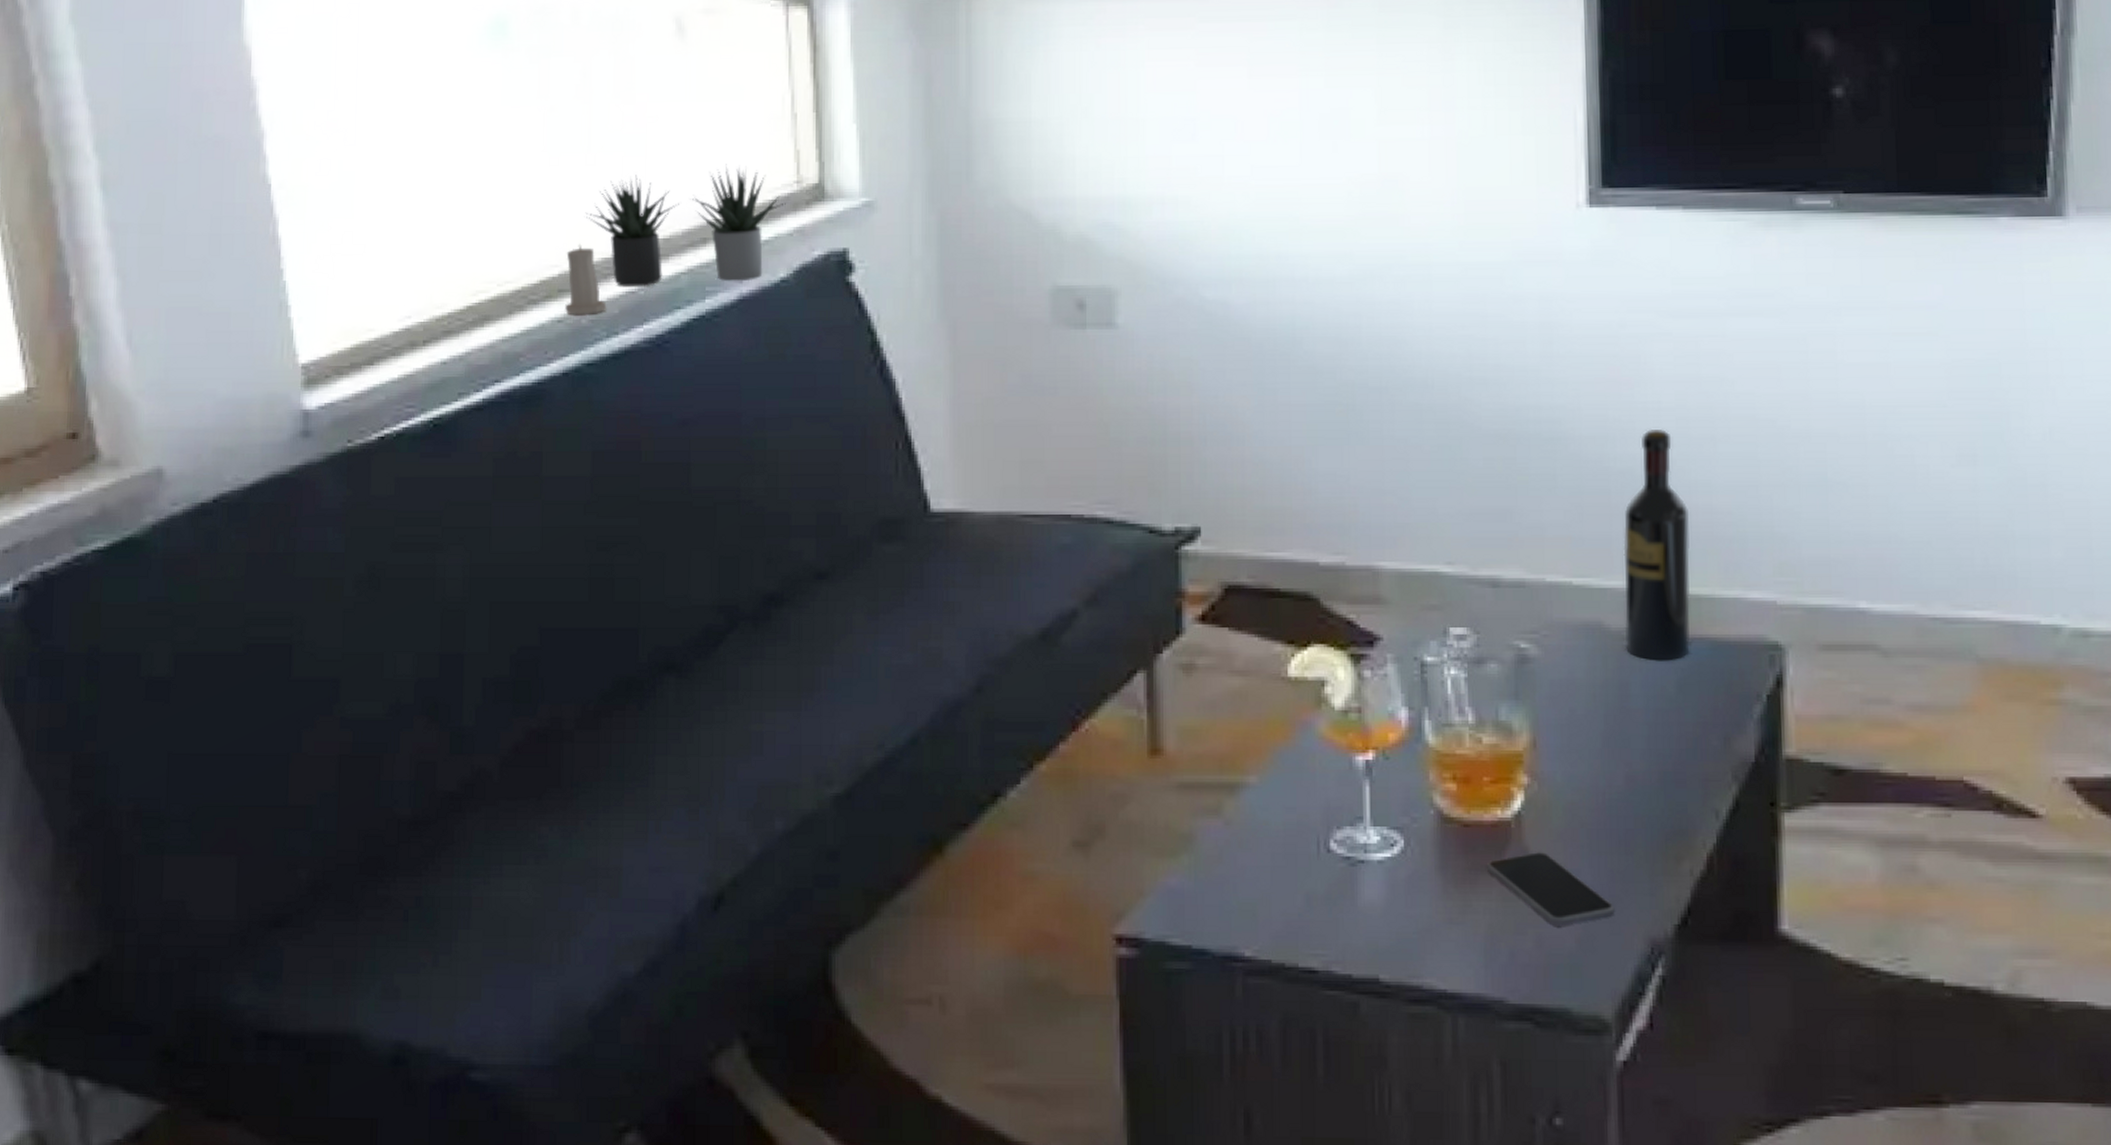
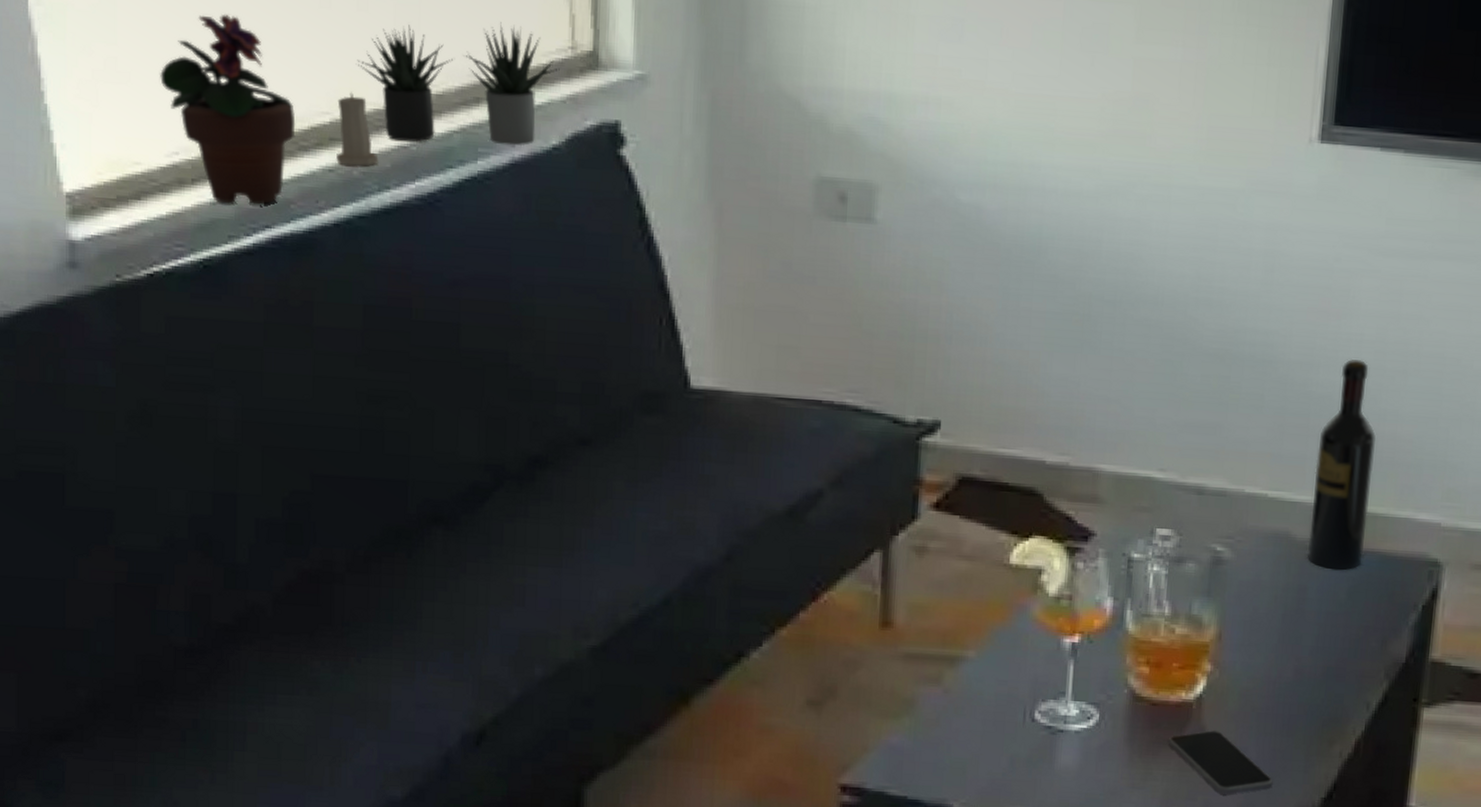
potted flower: none [394,180,525,362] -> present [160,14,296,204]

